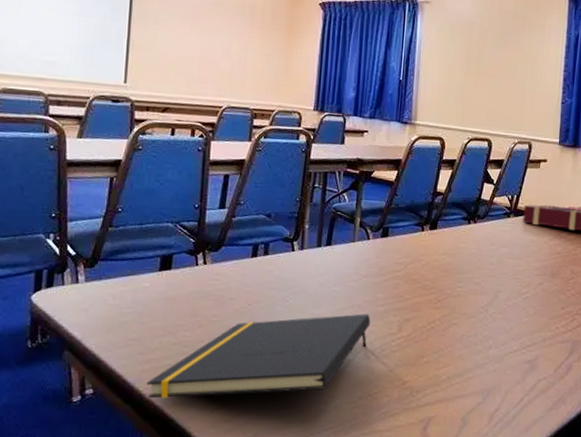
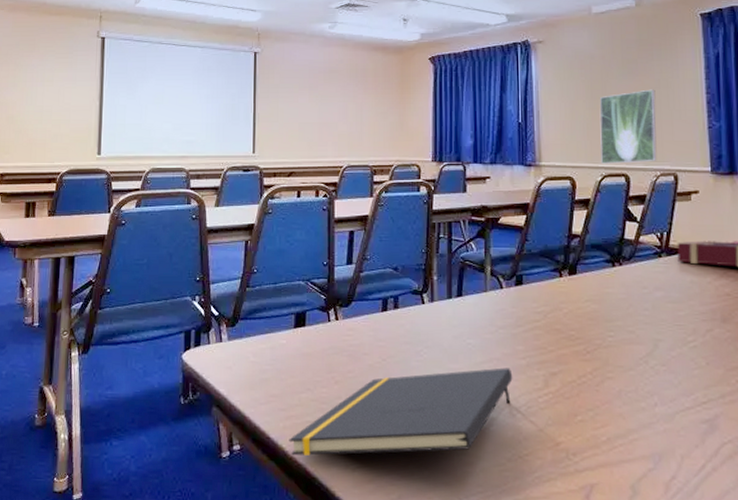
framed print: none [469,61,523,130] -> present [599,89,657,164]

